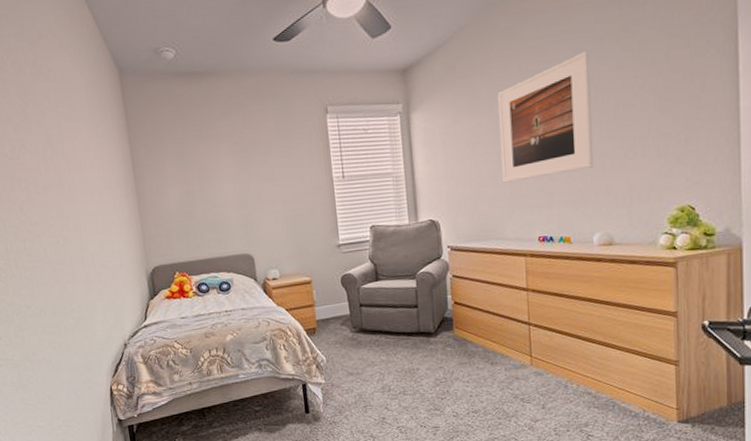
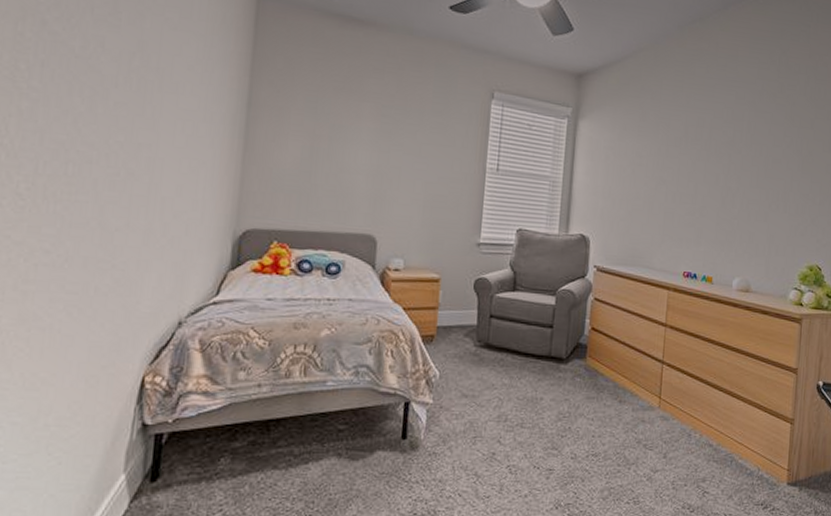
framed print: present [497,51,594,183] -> none [657,101,749,213]

